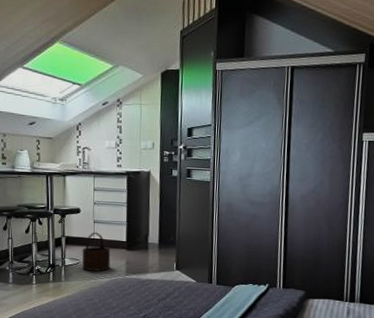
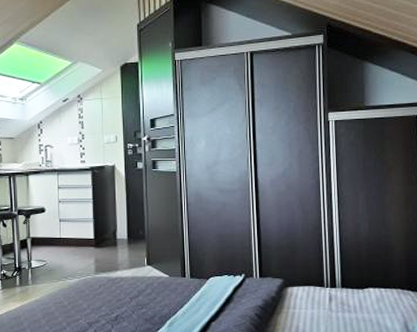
wooden bucket: present [82,232,111,271] -> none [48,231,79,272]

